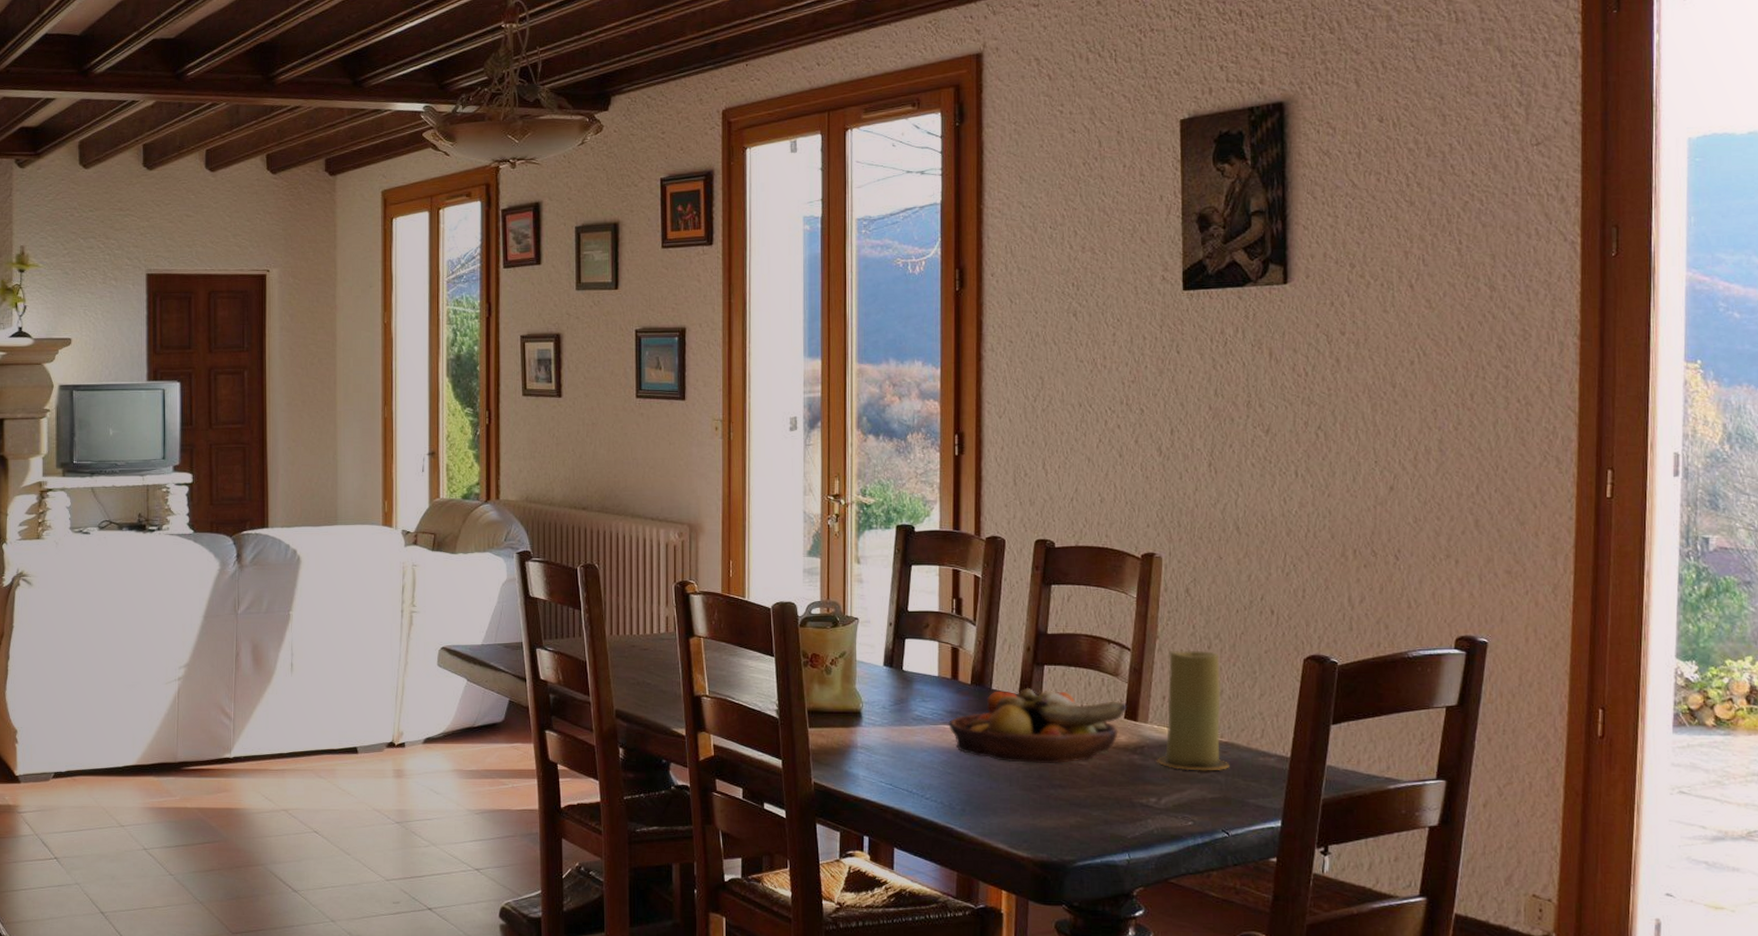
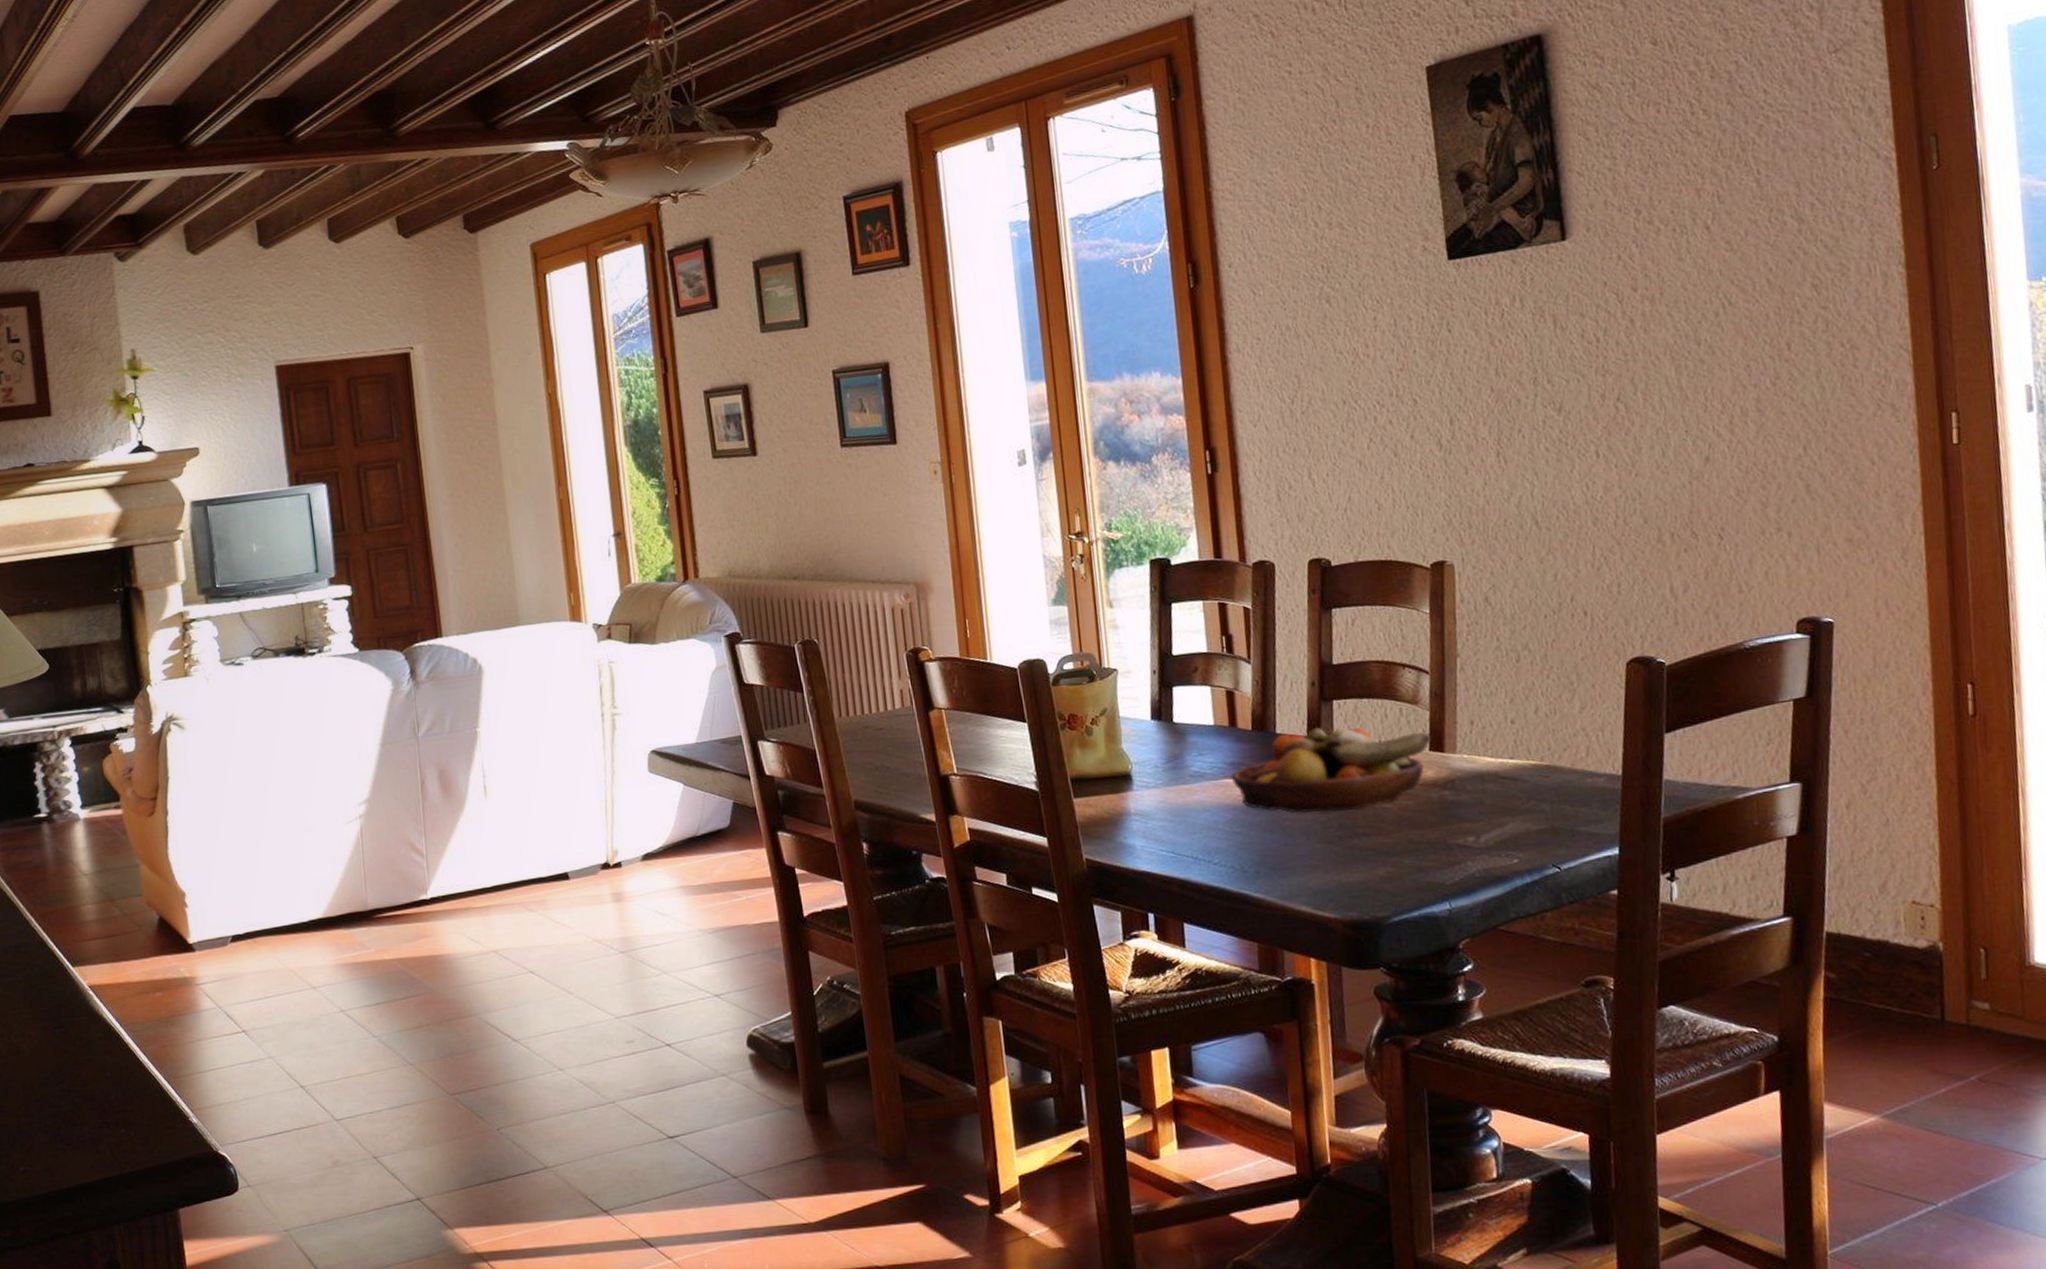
candle: present [1157,650,1230,771] -> none [1471,664,1554,802]

